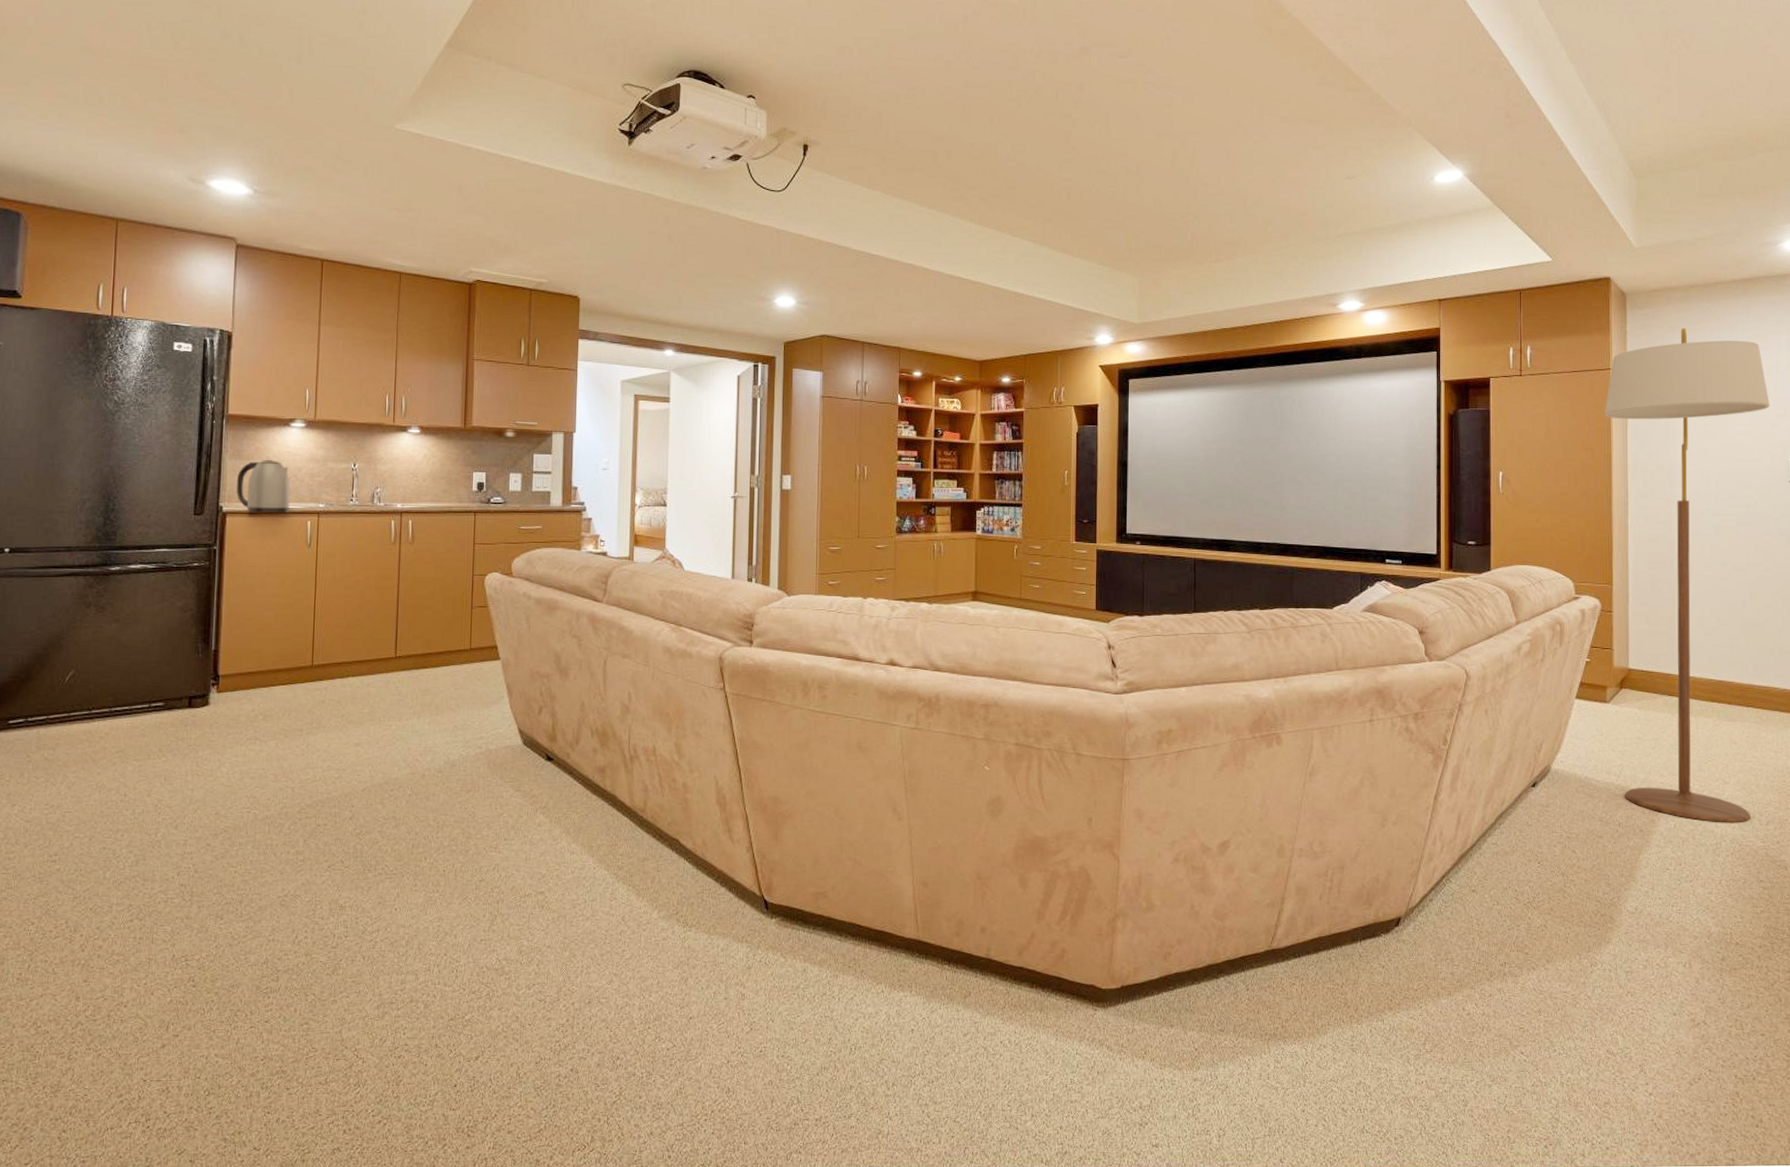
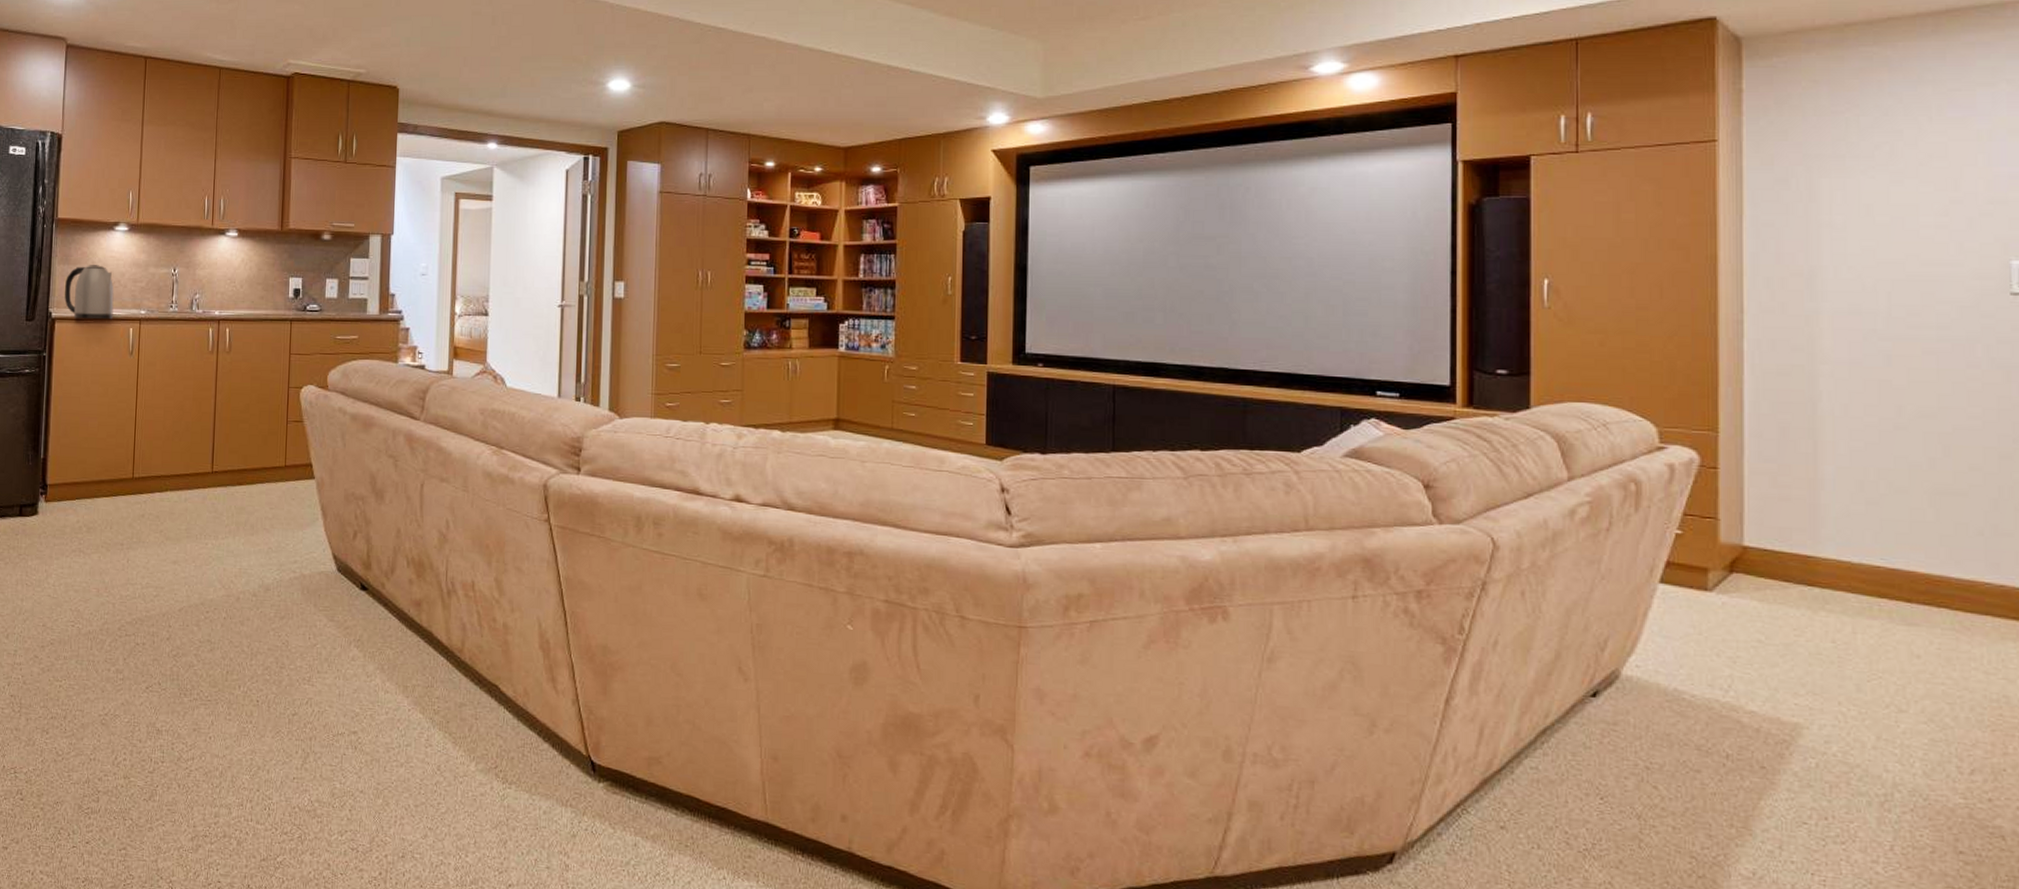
floor lamp: present [1604,327,1770,822] -> none [1706,81,1978,768]

